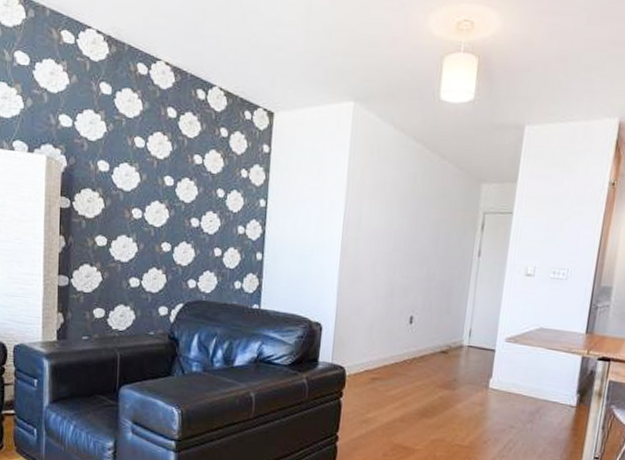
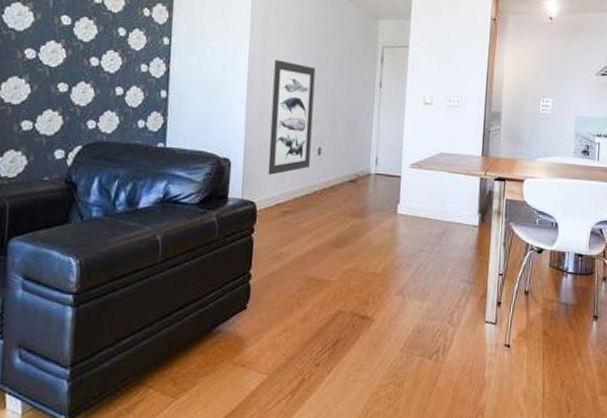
wall art: none [358,224,411,342] -> present [268,59,316,175]

